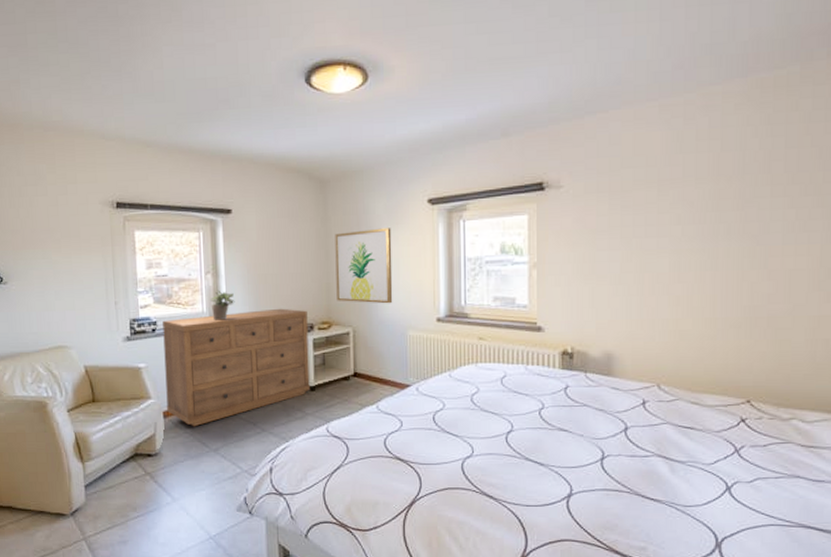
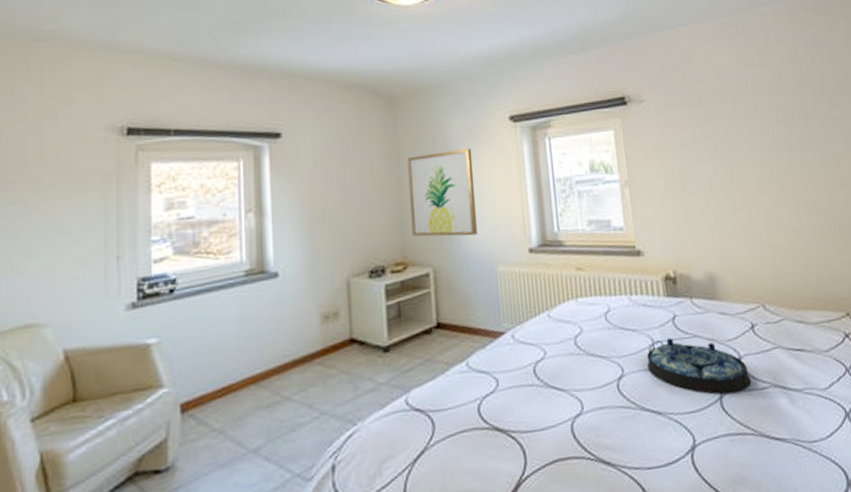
dresser: present [162,308,310,427] -> none [185,249,383,421]
potted plant: present [210,290,235,320] -> none [252,231,285,271]
serving tray: none [536,404,635,456] -> present [646,337,752,395]

